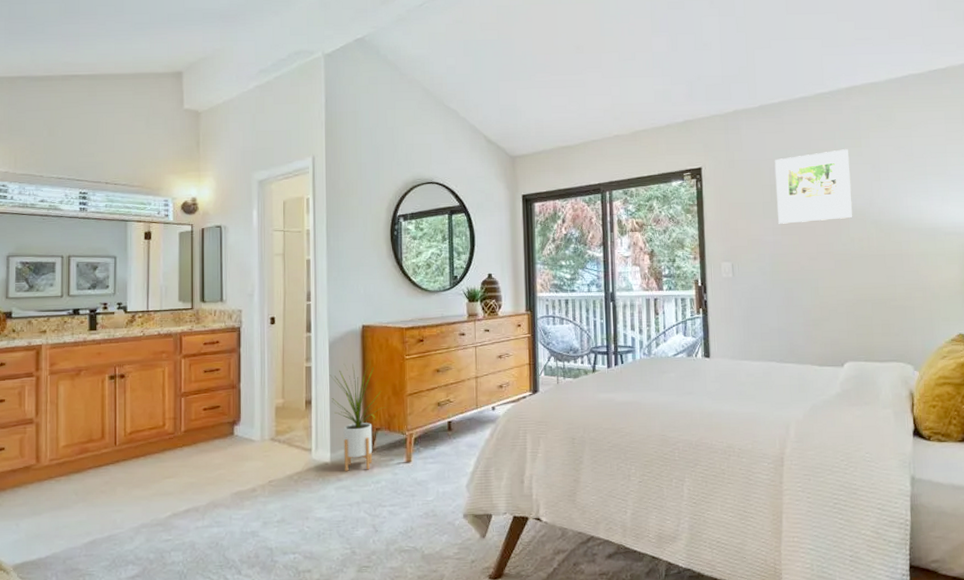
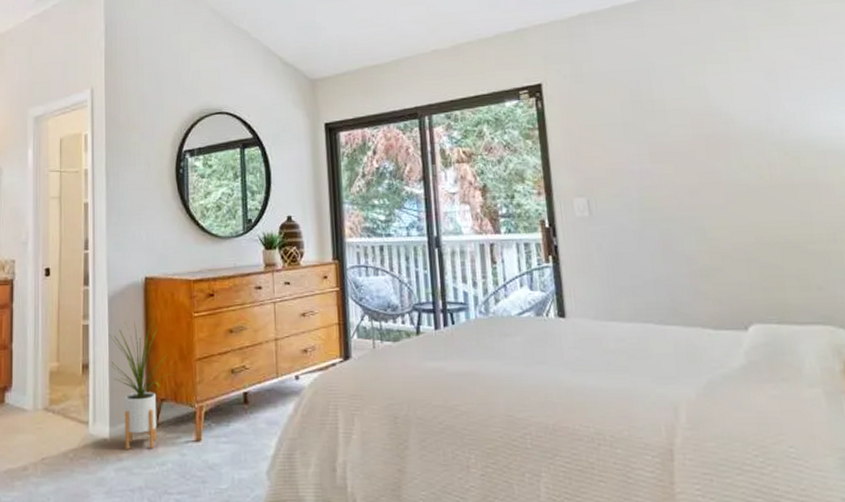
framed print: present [774,149,853,224] -> none [634,54,746,149]

